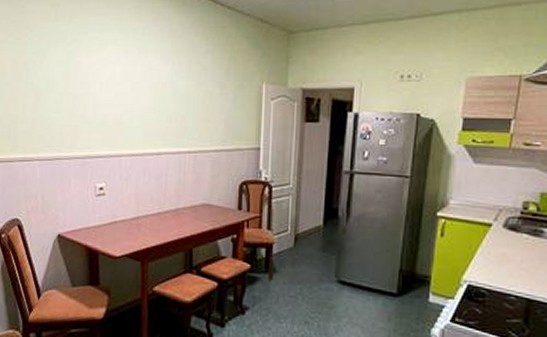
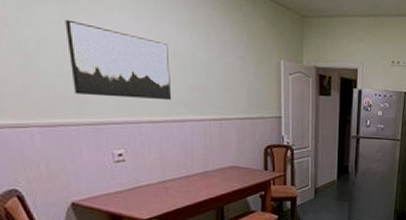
wall art: none [68,59,152,133] -> present [65,19,172,101]

